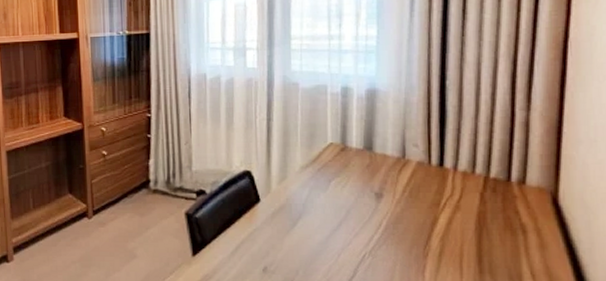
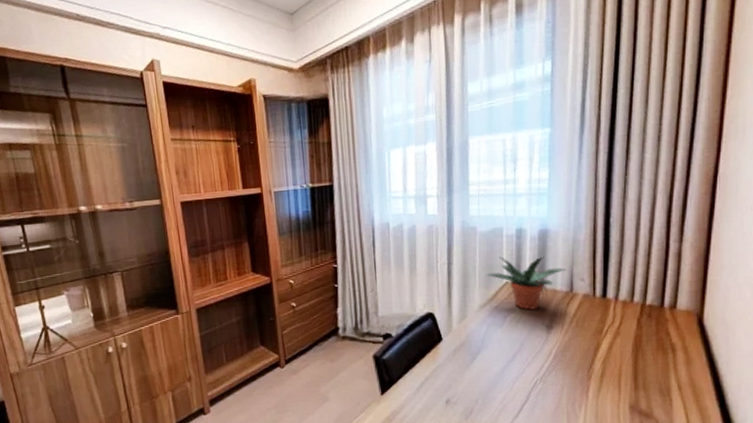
potted plant: none [308,115,398,175] -> present [485,256,566,310]

